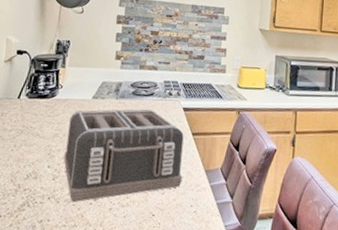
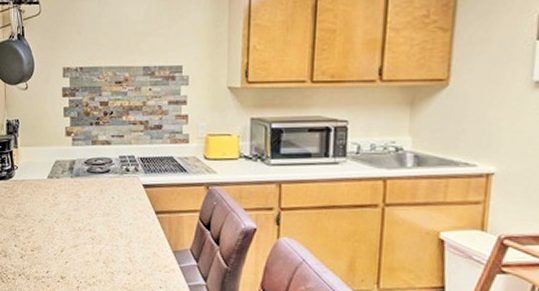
toaster: present [64,109,184,203] -> none [28,187,148,280]

